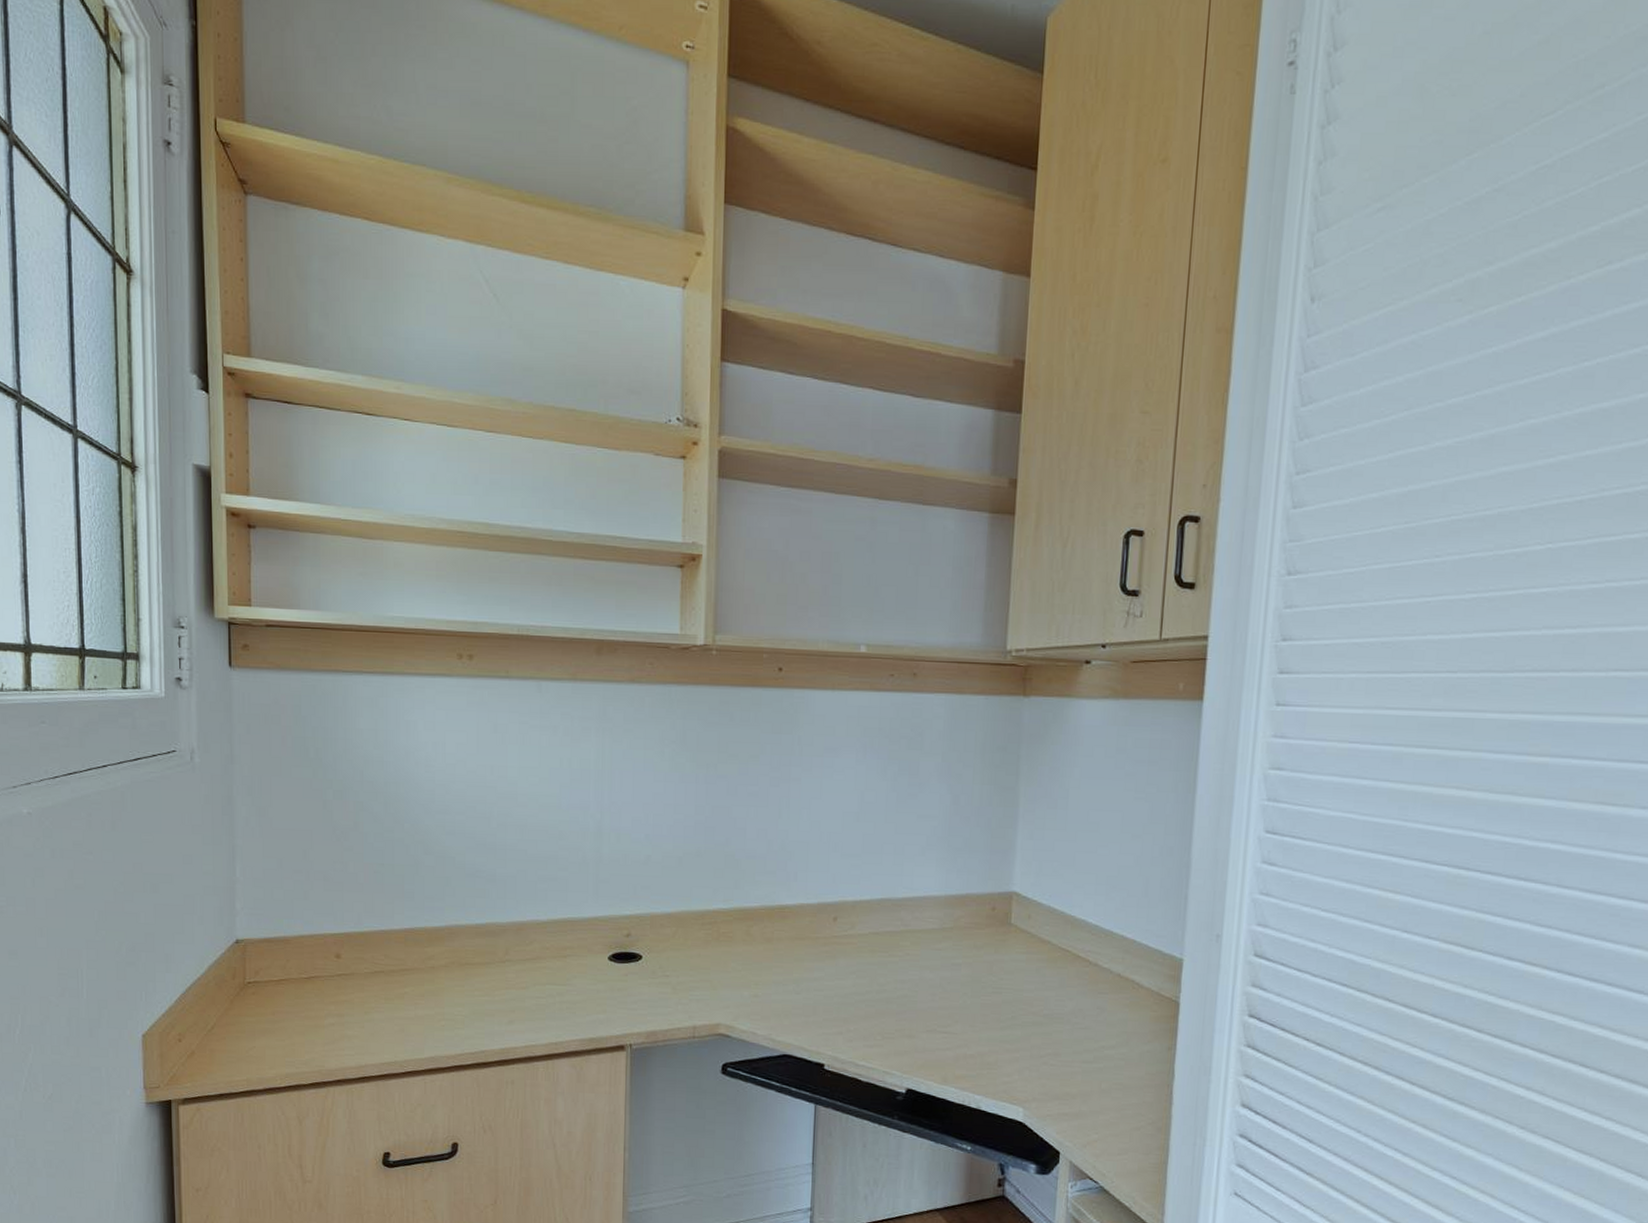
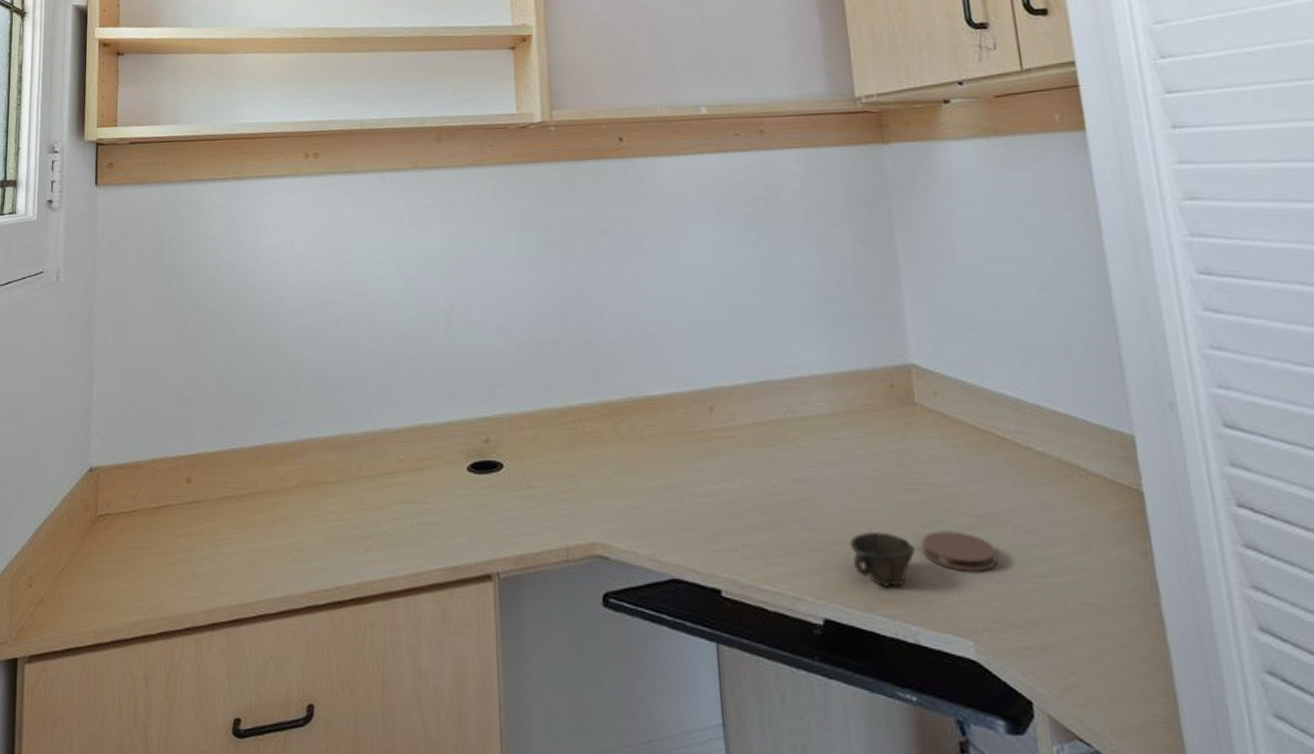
cup: none [937,1024,990,1067] -> present [849,532,916,587]
coaster: none [995,1025,1055,1057] -> present [921,530,998,572]

